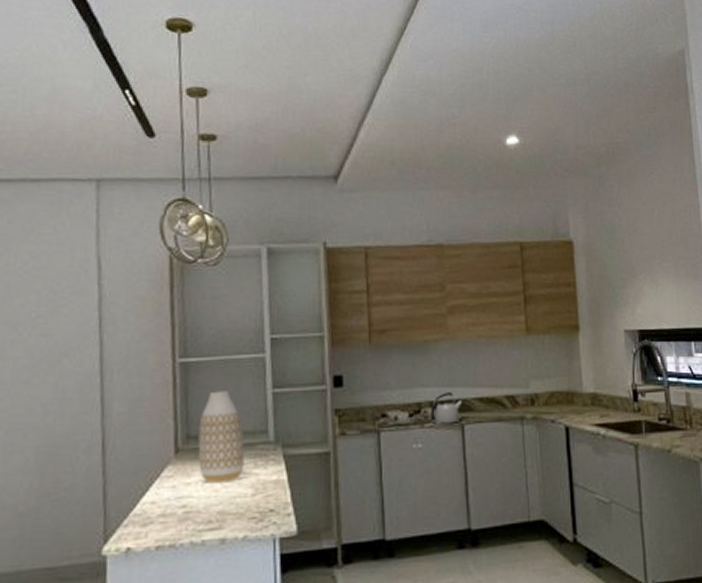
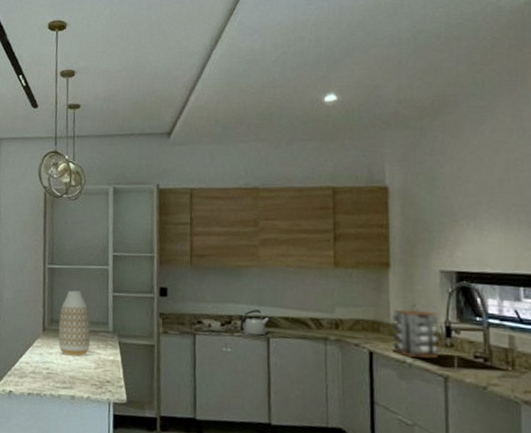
spice rack: none [585,368,629,429] -> present [392,304,440,359]

